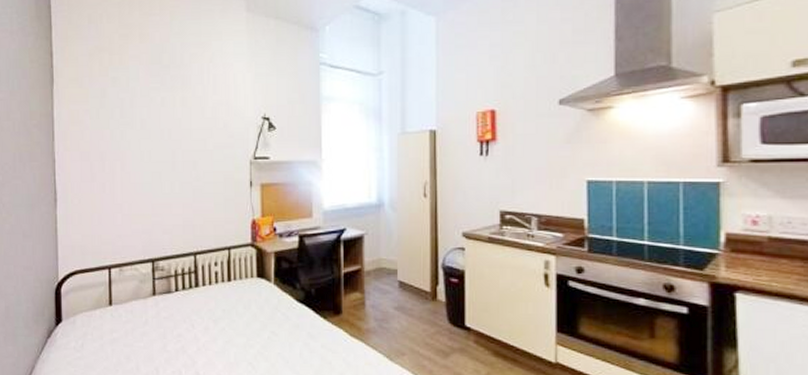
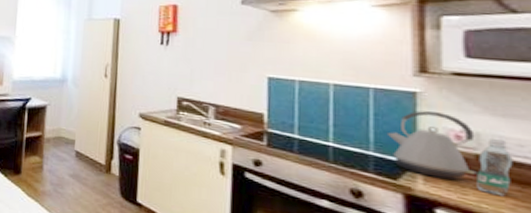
kettle: none [694,200,769,263] -> present [386,111,477,180]
bottle: none [769,221,798,274] -> present [477,139,513,197]

